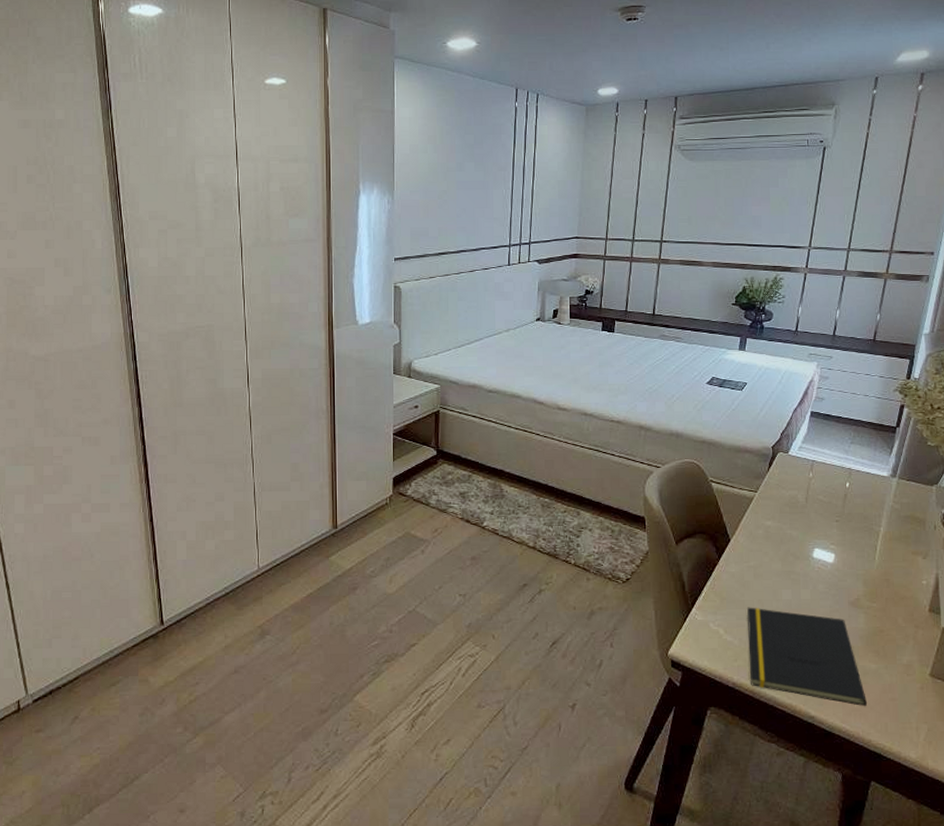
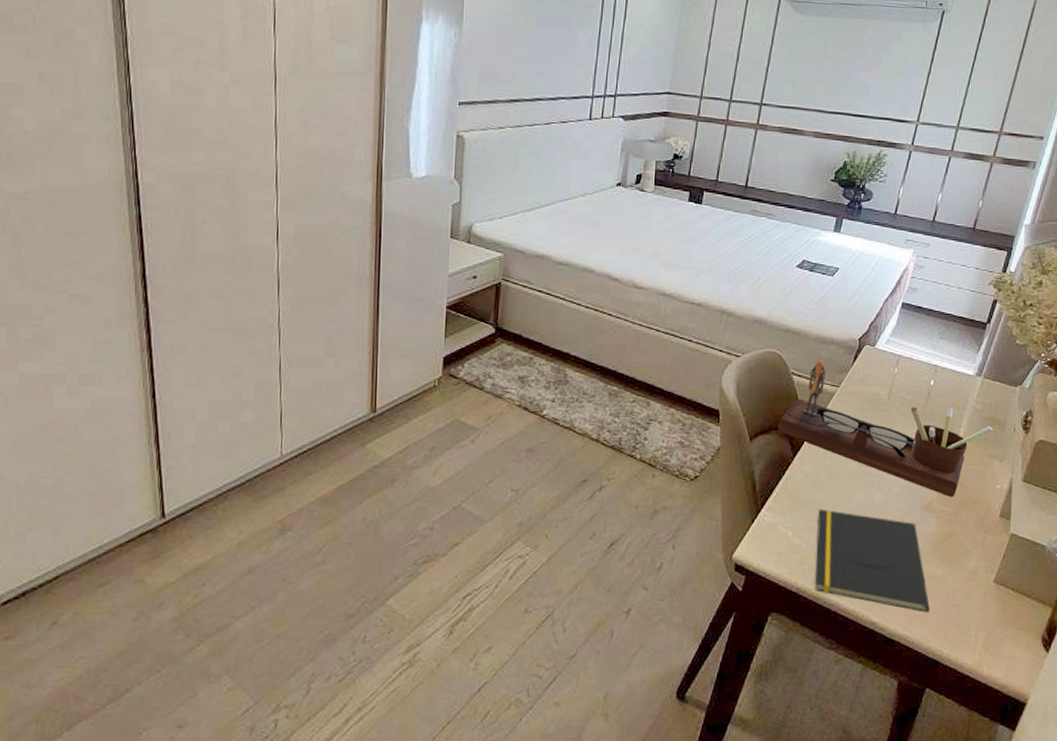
desk organizer: none [702,468,913,594] -> present [778,360,993,498]

